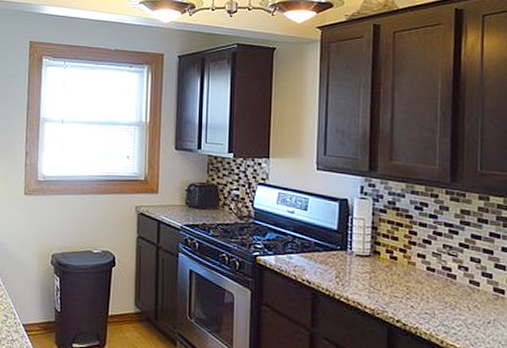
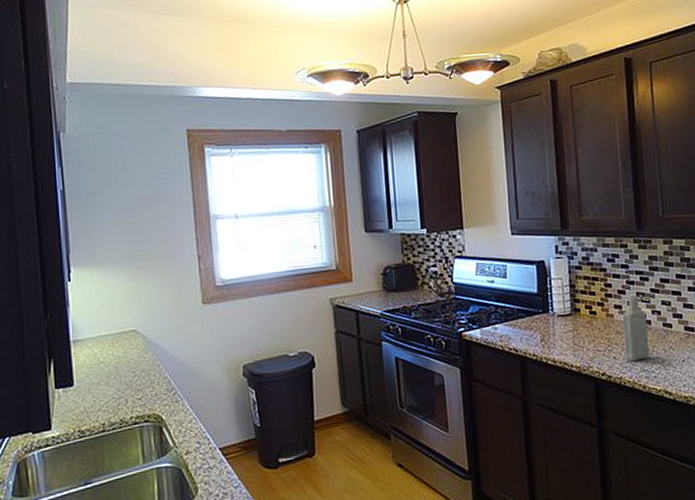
bottle: none [424,248,452,314] -> present [622,296,650,362]

